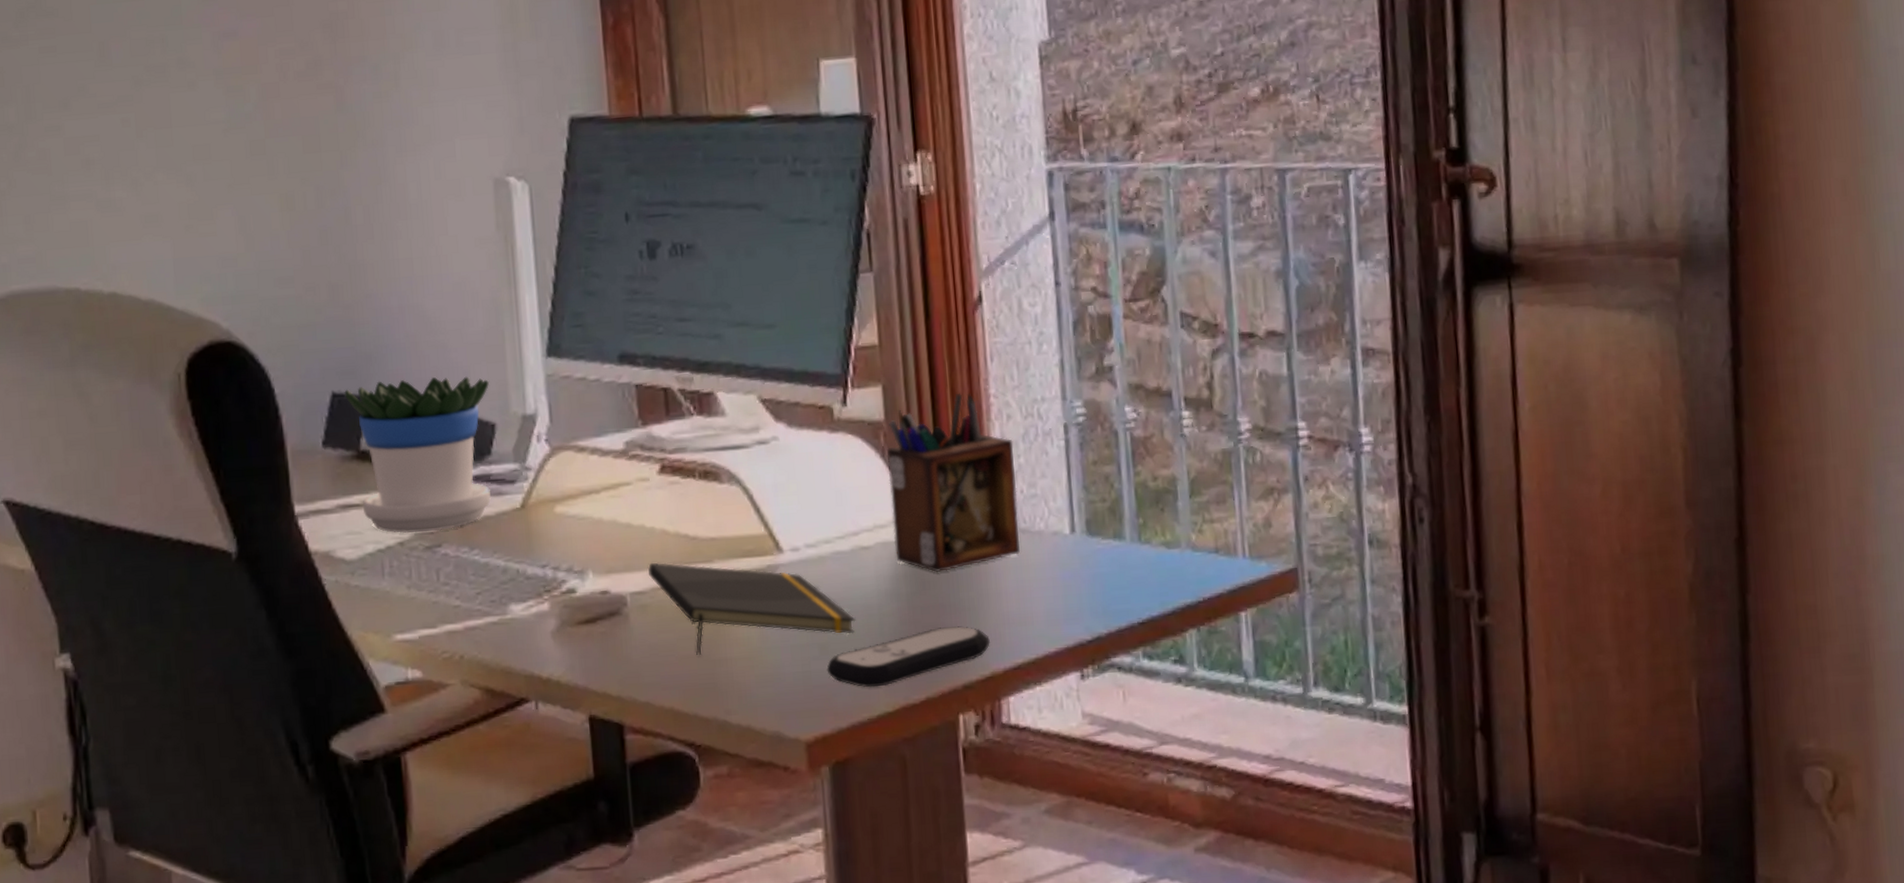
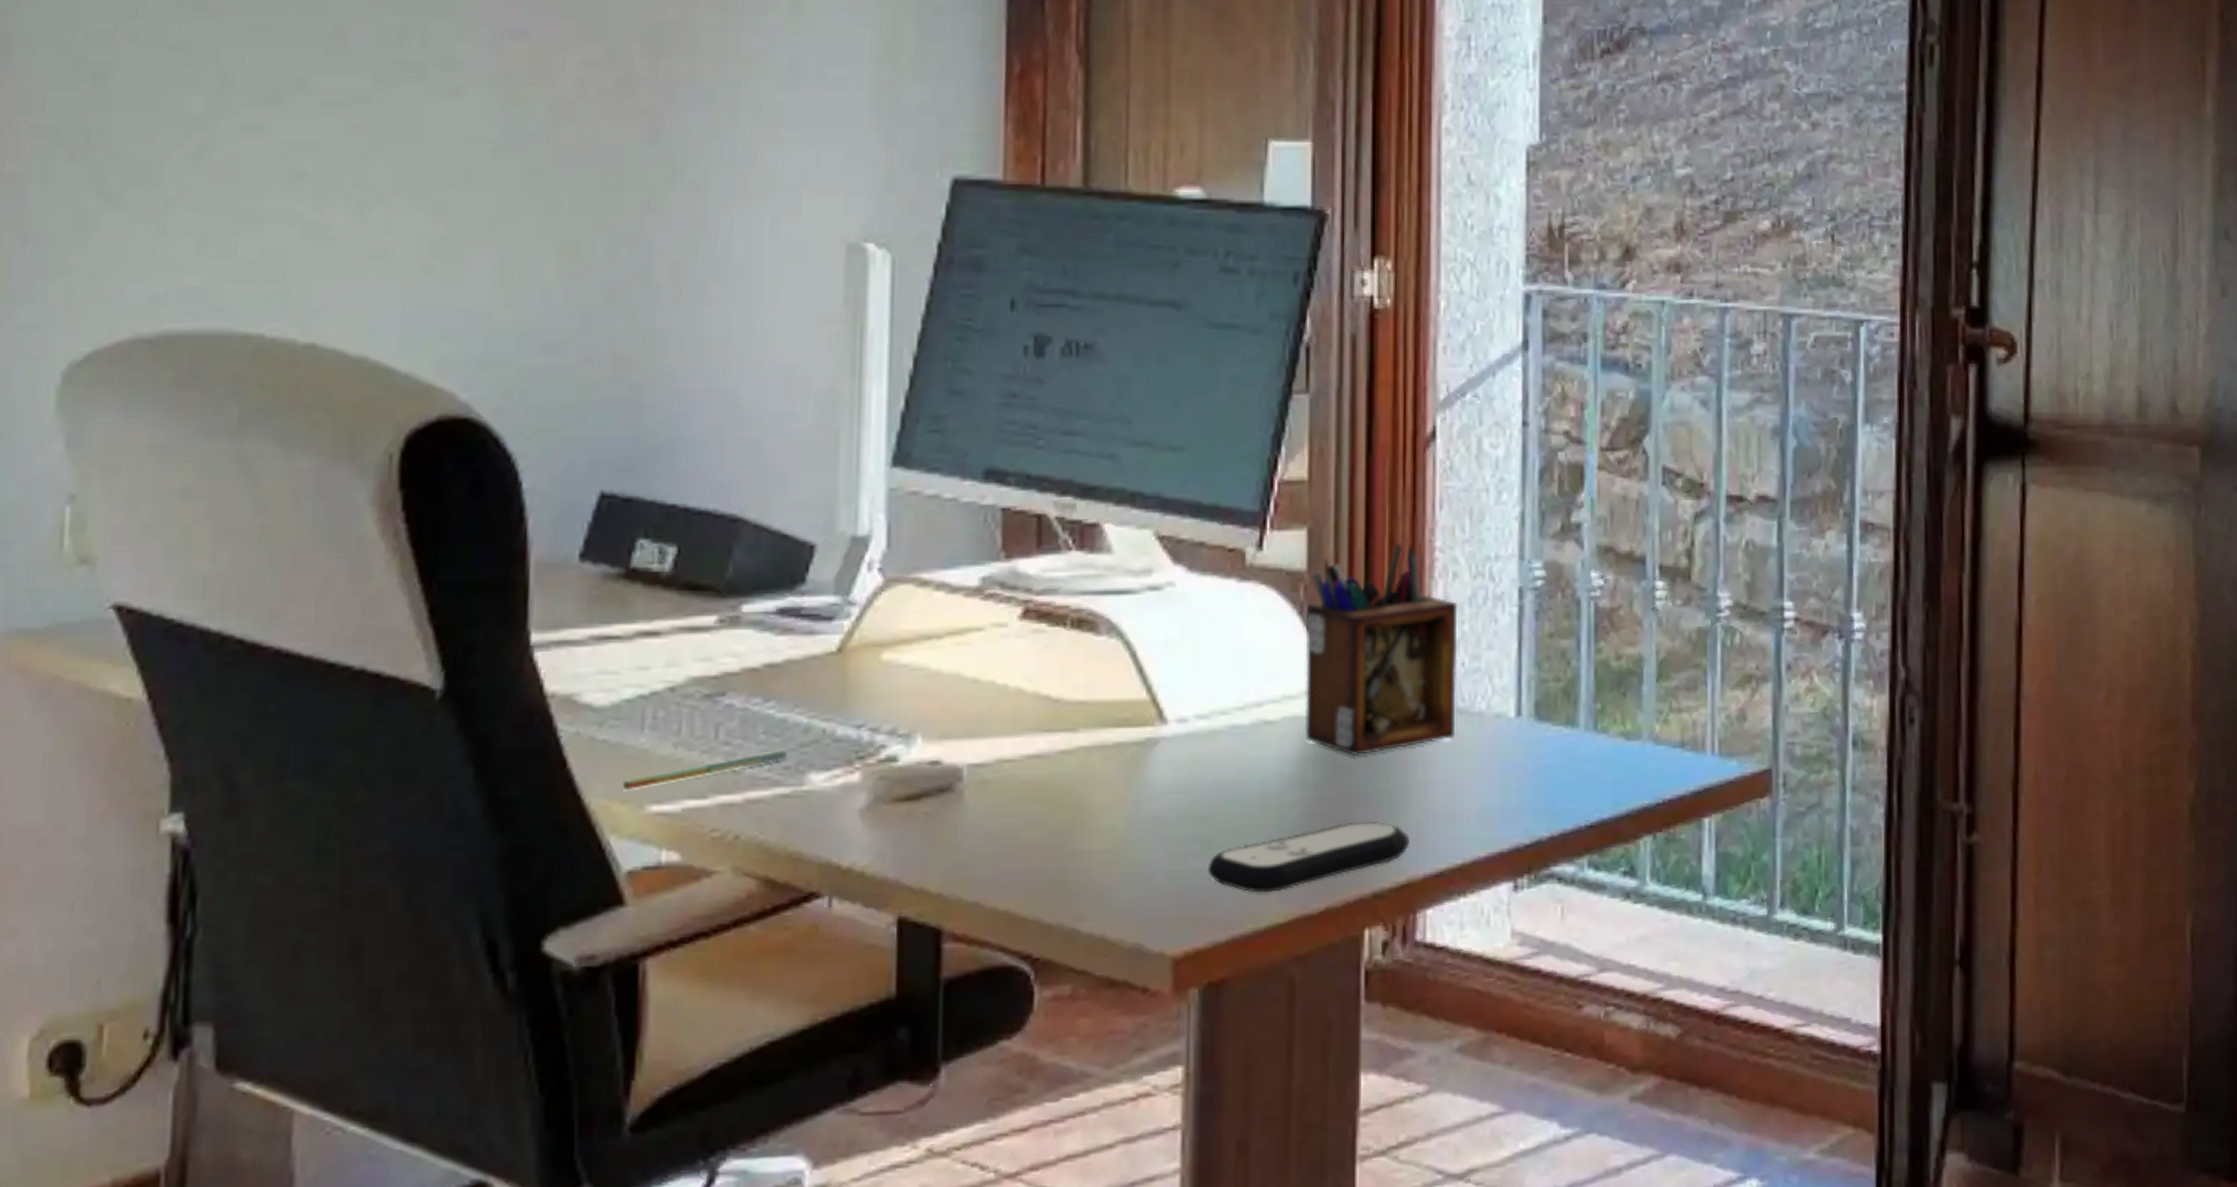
flowerpot: present [344,376,492,534] -> none [617,482,814,677]
pen: none [373,587,492,624] -> present [622,750,787,791]
notepad: present [647,562,856,656] -> none [993,728,1249,847]

